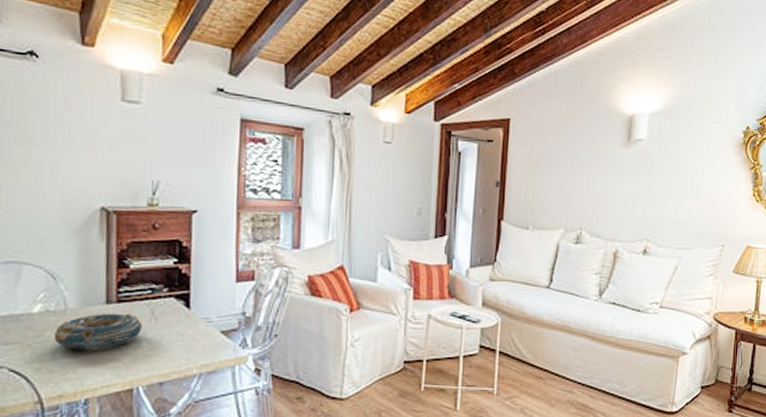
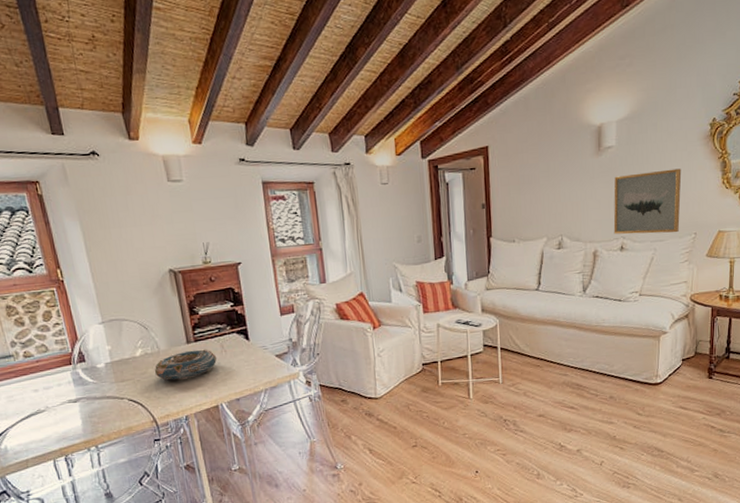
wall art: none [637,172,713,242] -> present [613,168,682,235]

